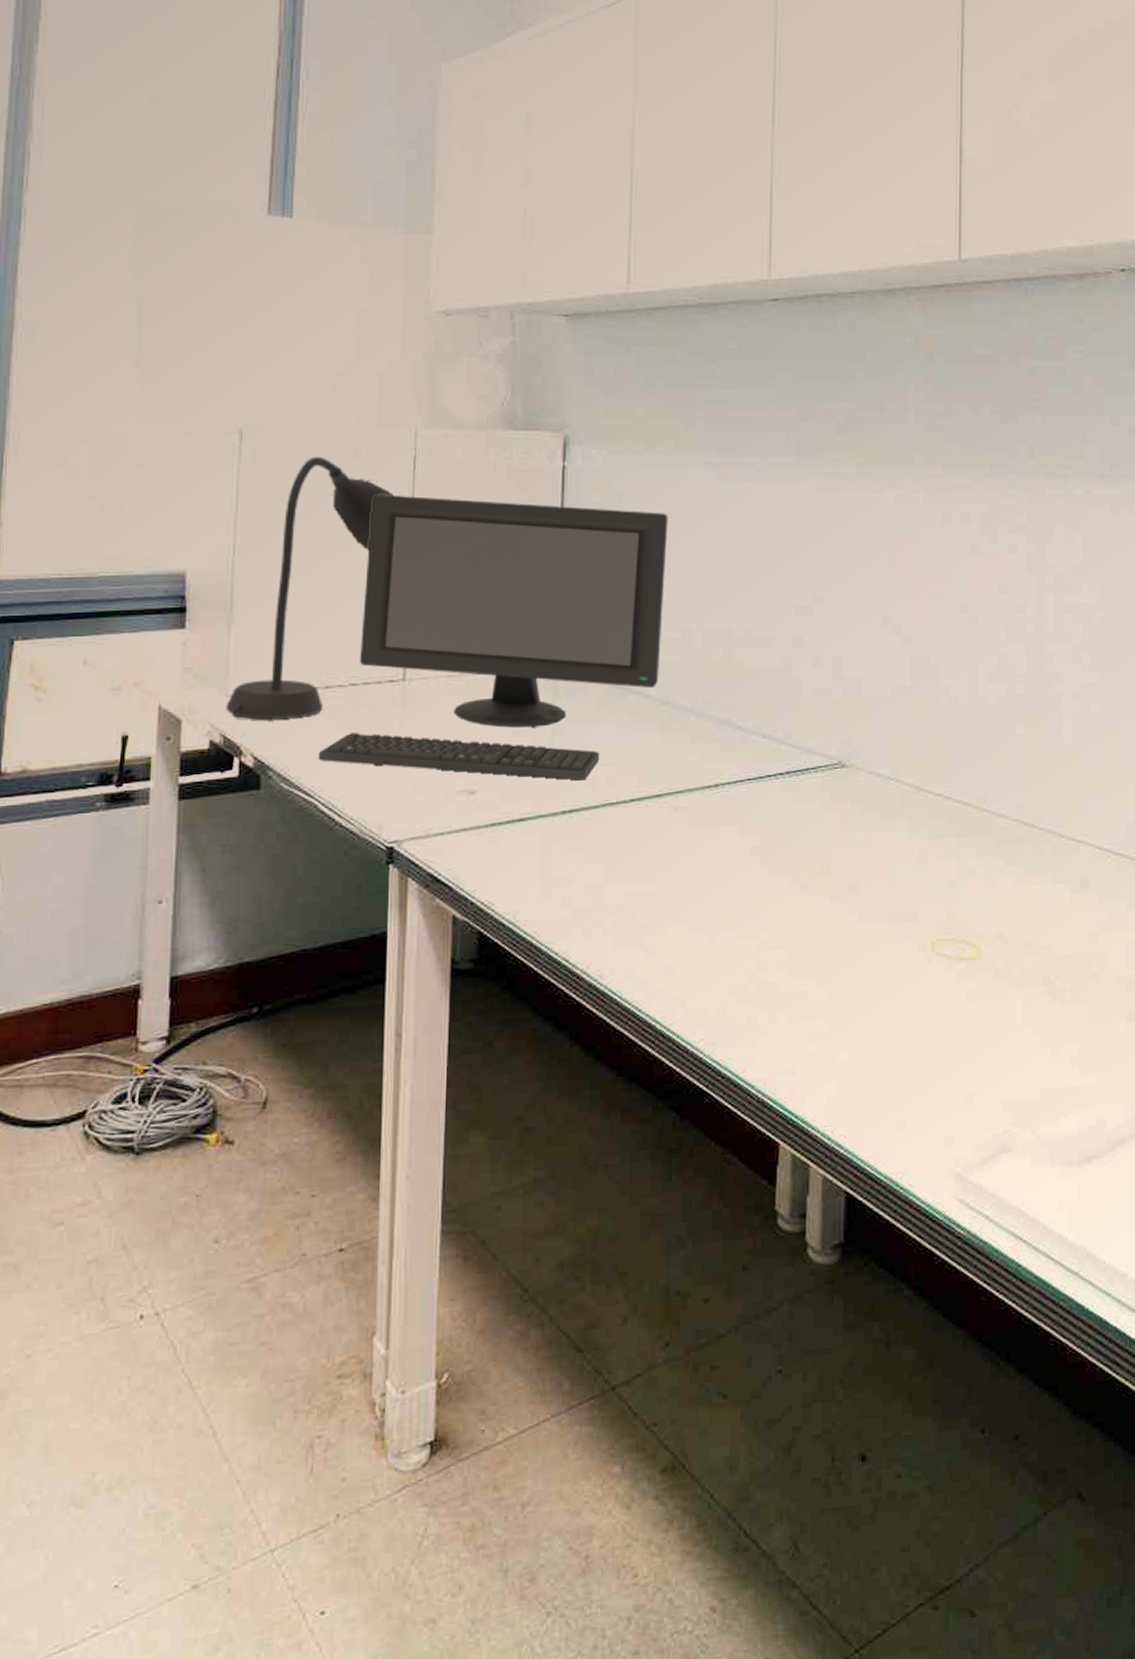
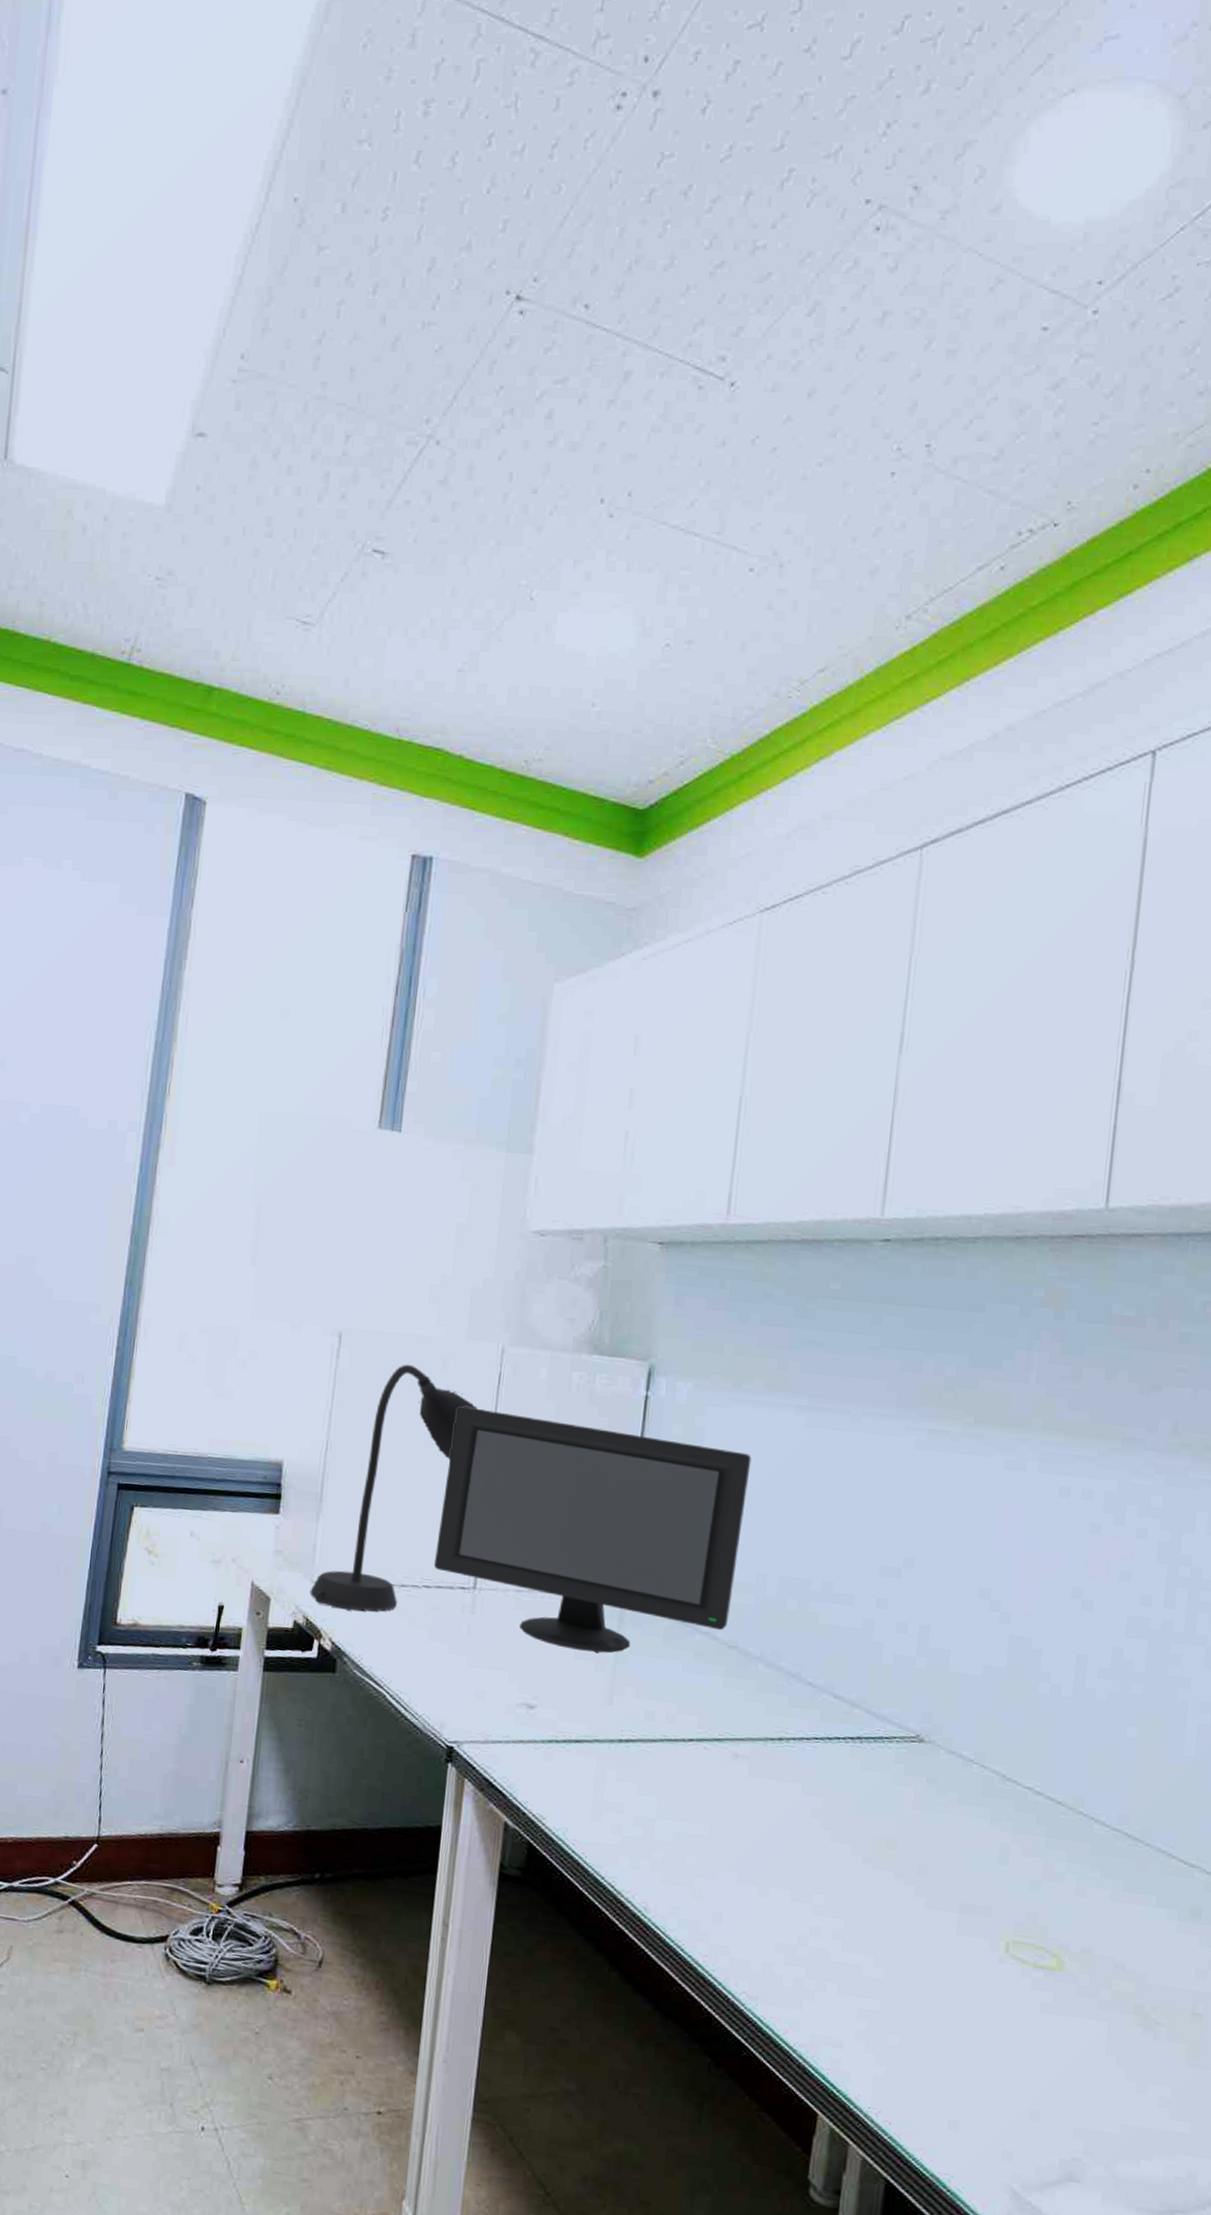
computer keyboard: present [318,733,600,781] -> none [389,1632,662,1712]

